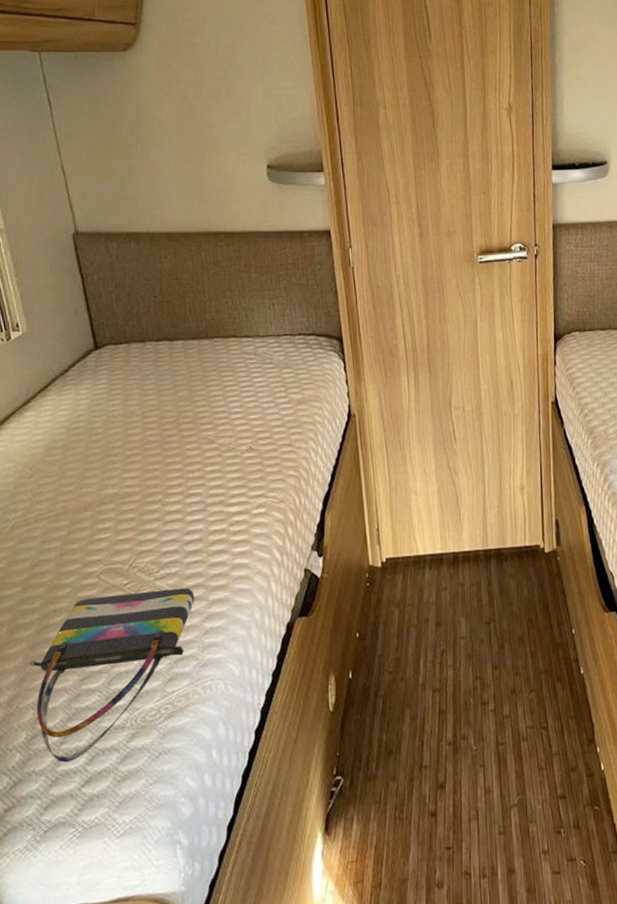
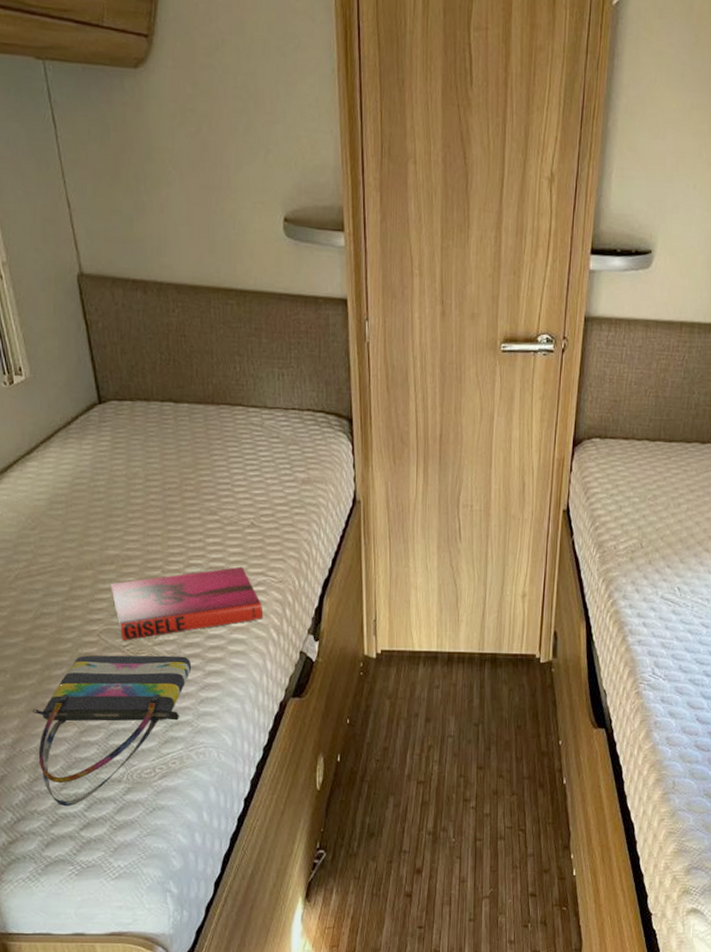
hardback book: none [110,490,266,579] -> present [110,566,264,641]

